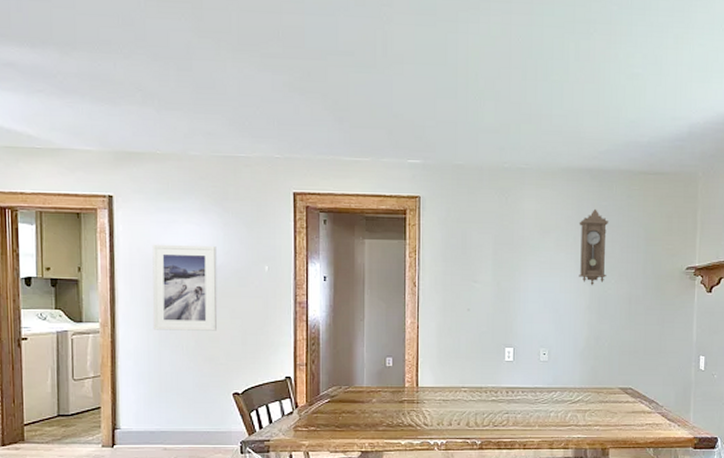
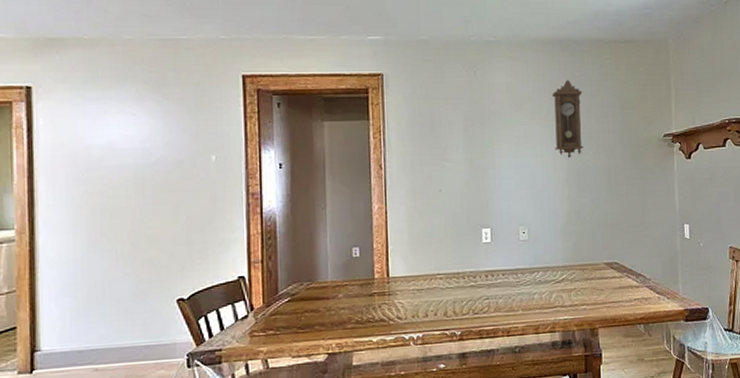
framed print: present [152,244,218,331] -> none [79,136,158,234]

